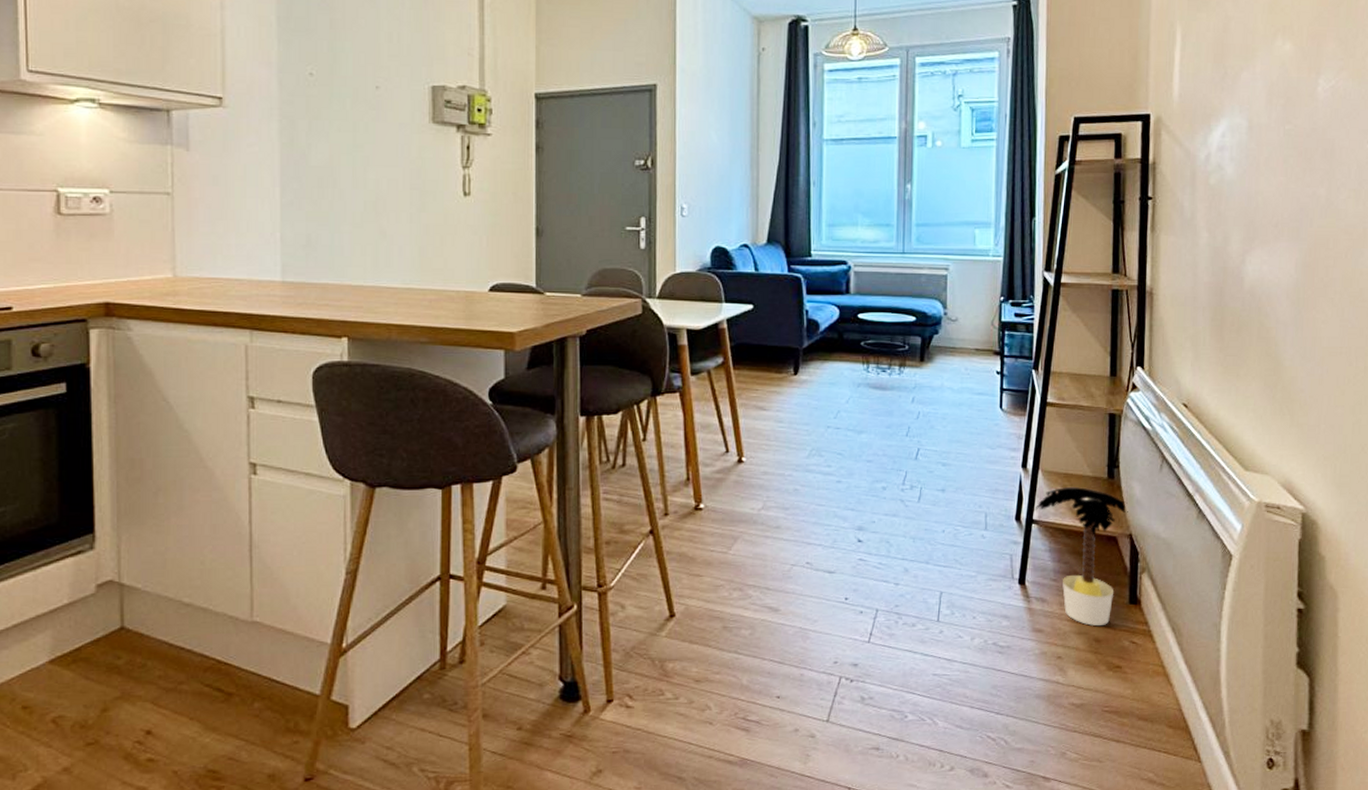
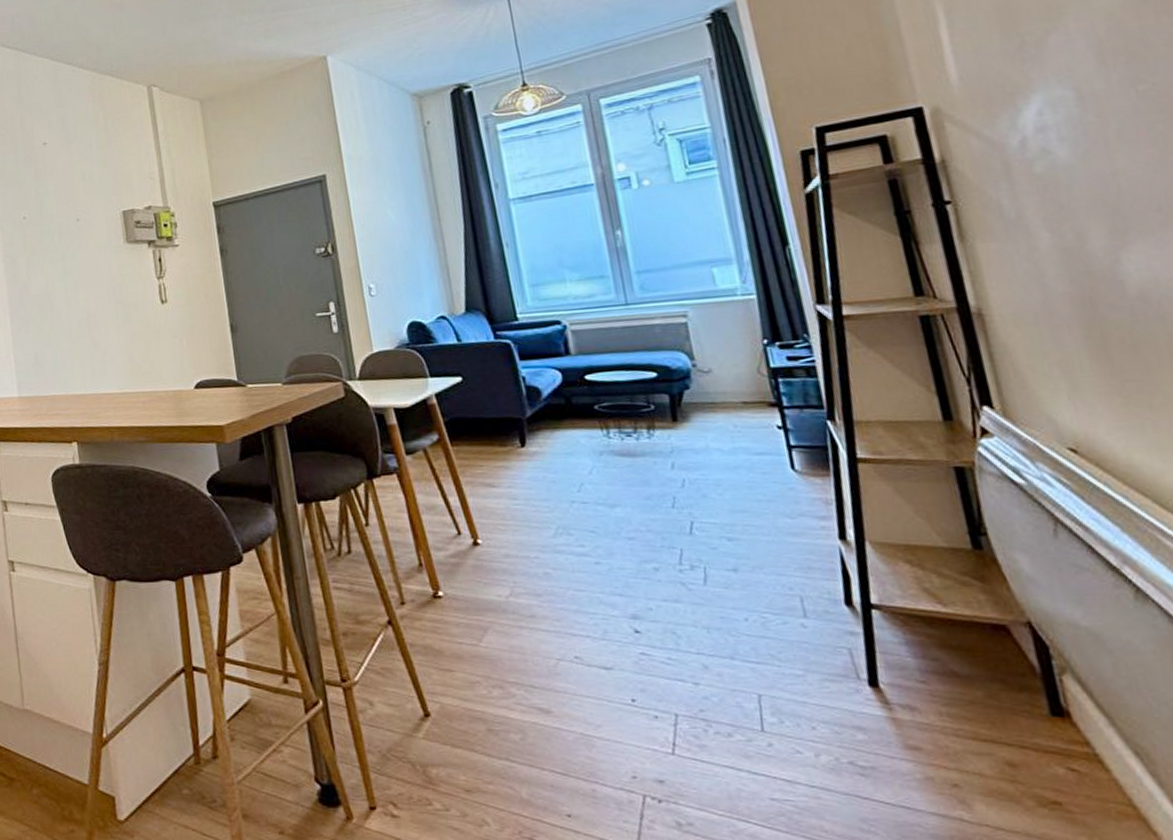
potted plant: present [1034,486,1128,626] -> none [870,560,1025,744]

